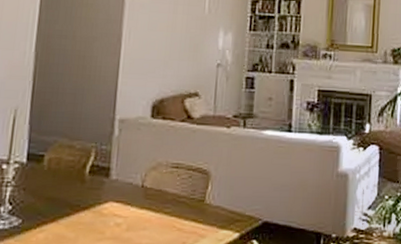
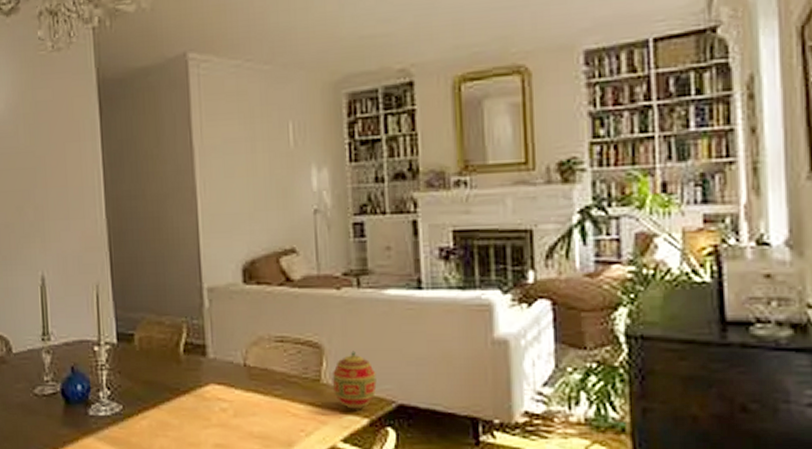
decorative egg: none [213,177,250,226] -> present [331,350,377,410]

